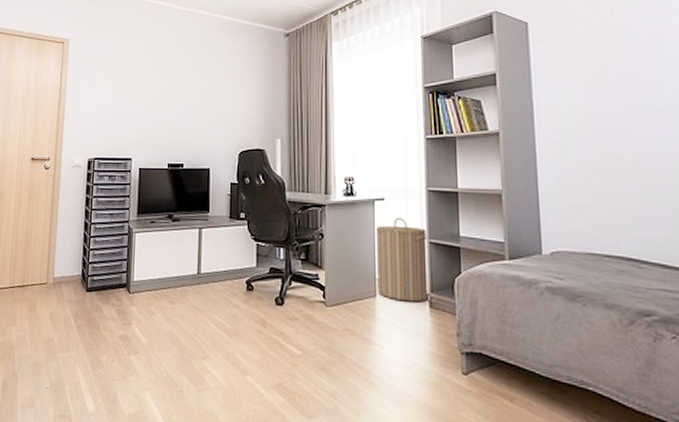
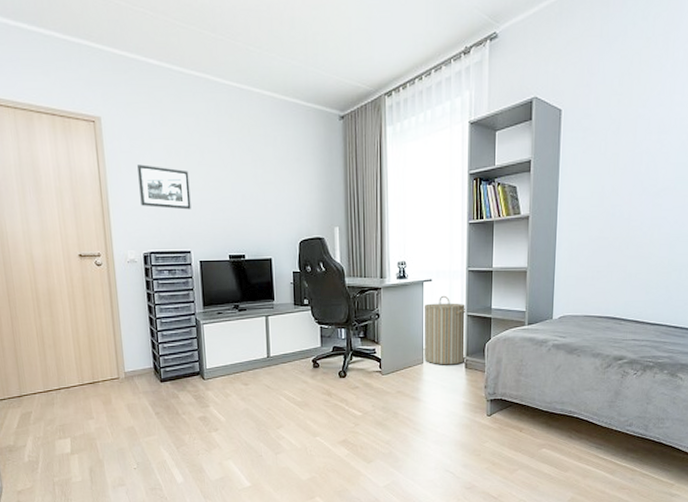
picture frame: none [92,78,138,119] -> present [137,164,191,210]

